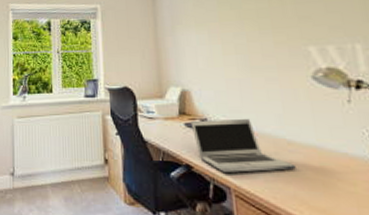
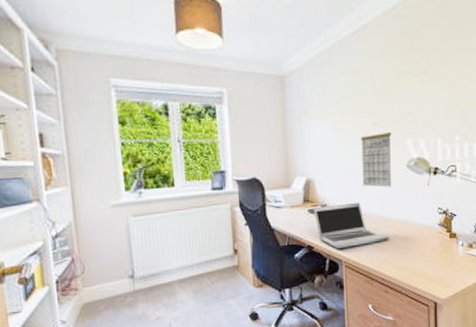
calendar: none [245,29,292,103] -> present [361,123,391,187]

